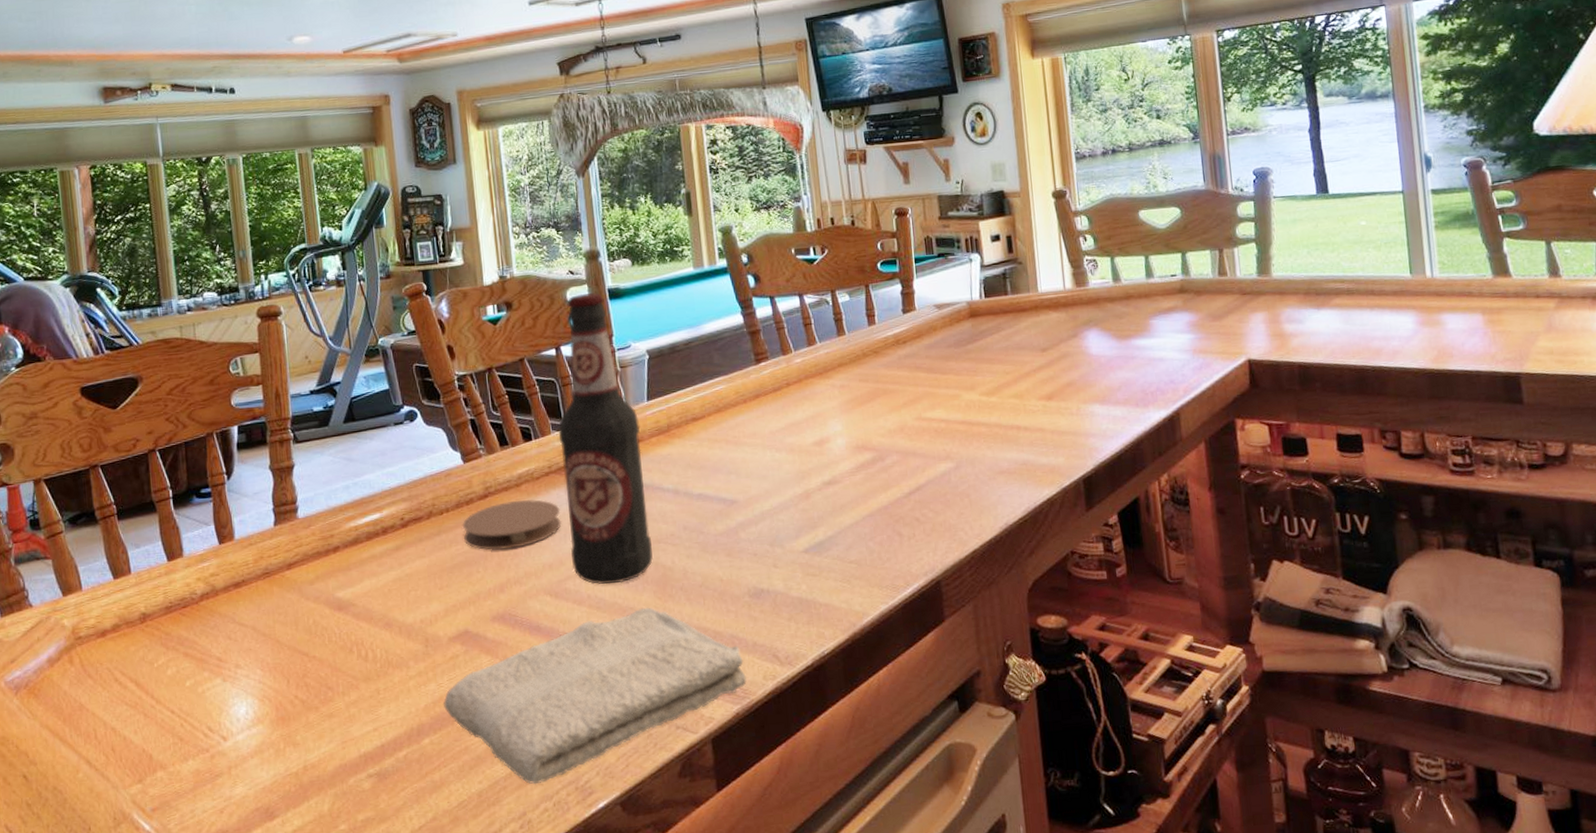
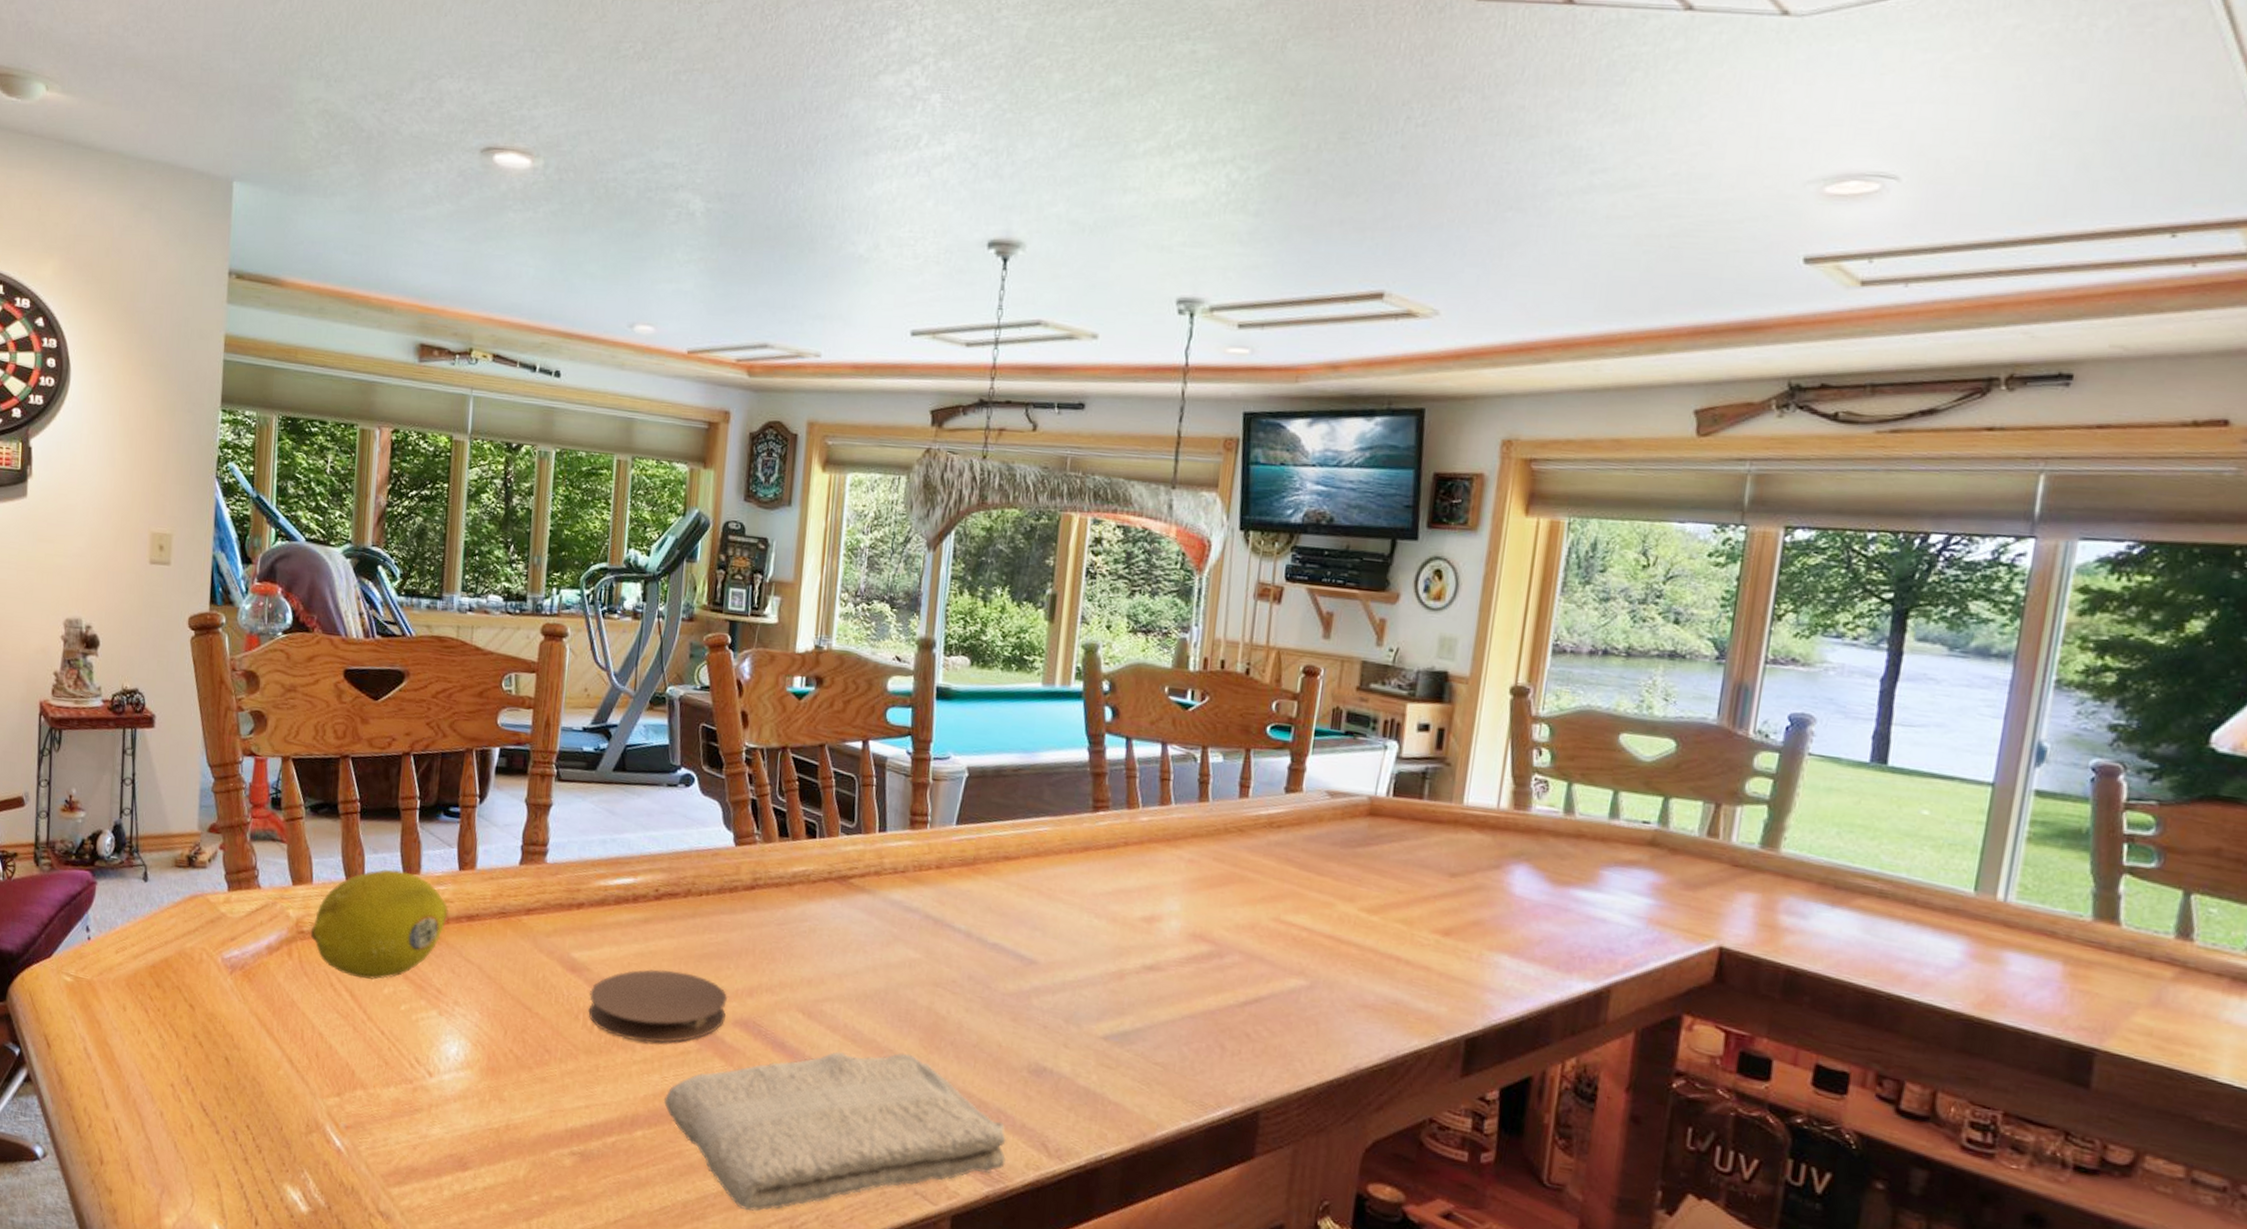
lemon: none [87,557,216,667] -> present [310,869,449,980]
coaster: none [359,585,484,659] -> present [588,969,727,1043]
coaster: present [462,499,562,550] -> none [719,899,833,954]
bottle: present [558,293,653,585] -> none [834,686,943,1021]

